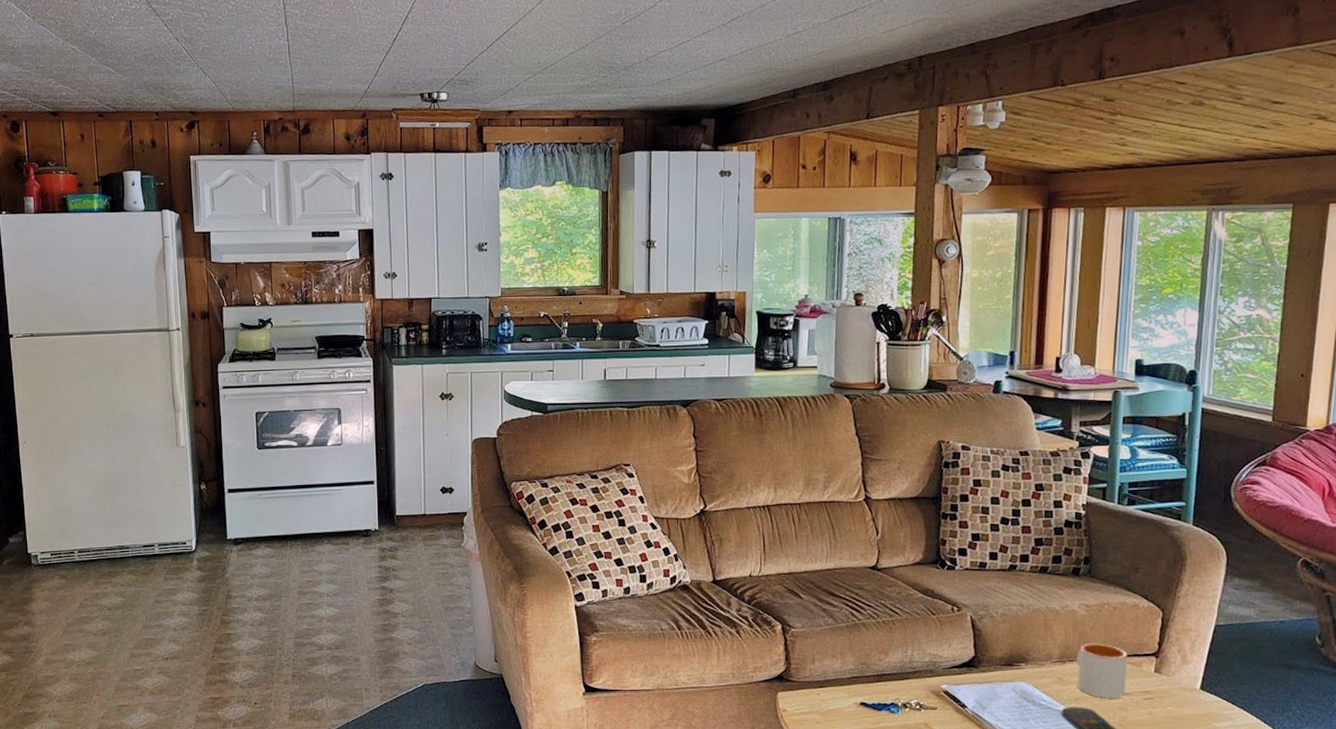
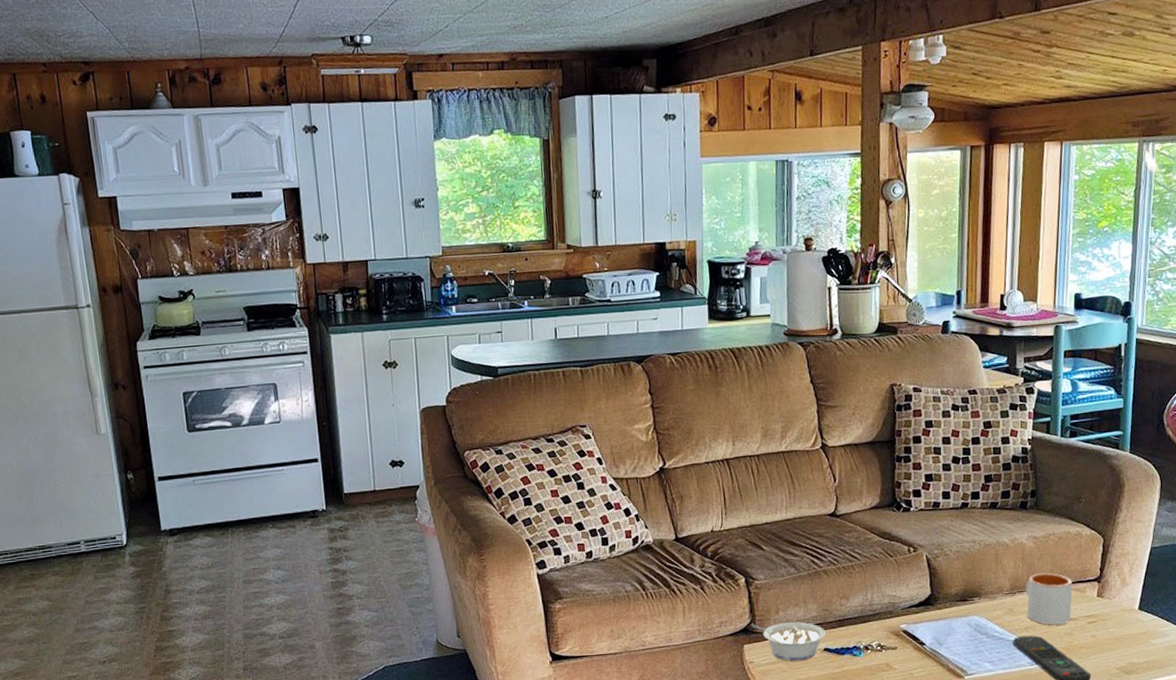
legume: none [786,671,862,713] -> present [751,622,825,661]

